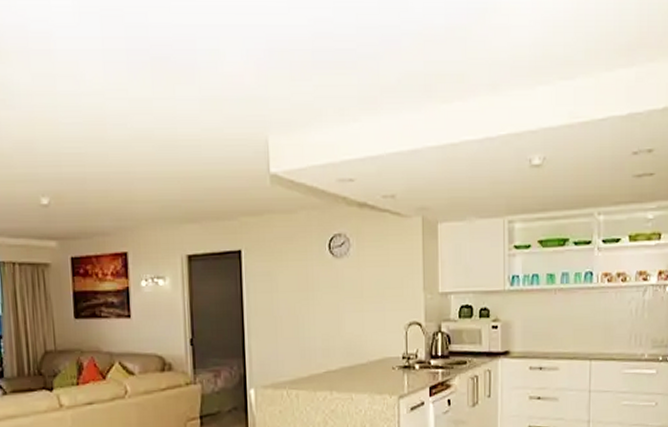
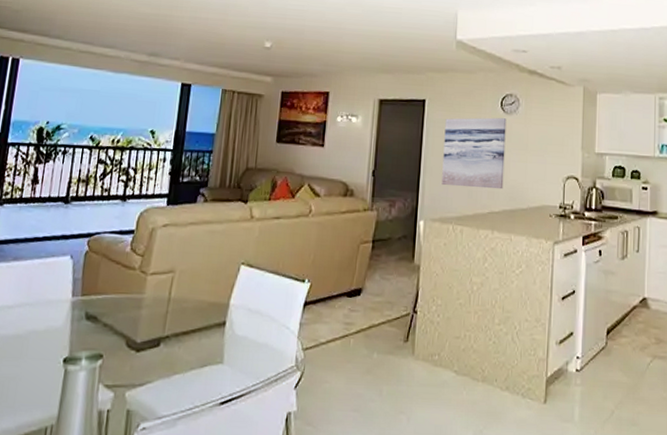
wall art: none [267,263,339,347] -> present [441,117,507,190]

